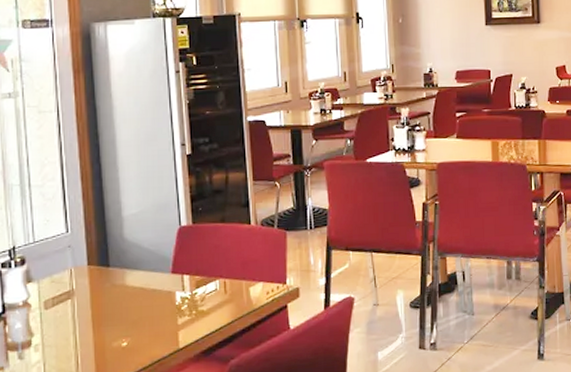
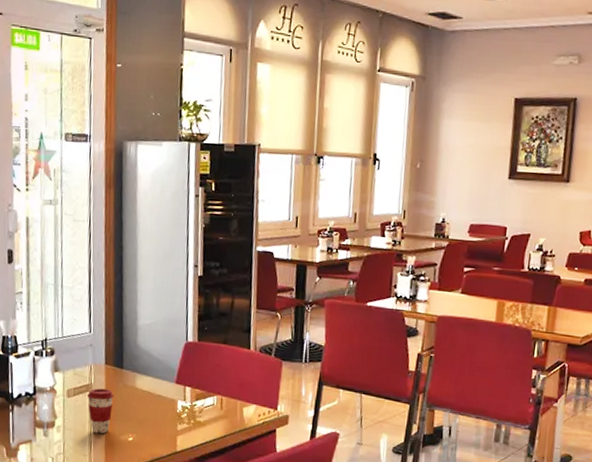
coffee cup: none [69,292,101,345] -> present [87,388,114,434]

